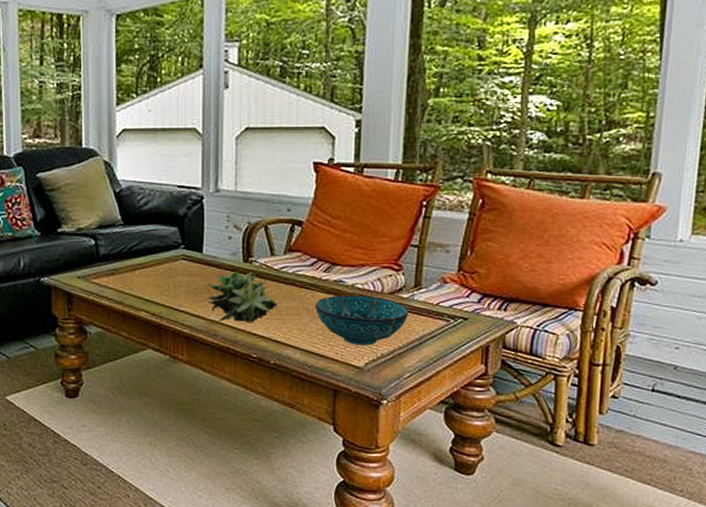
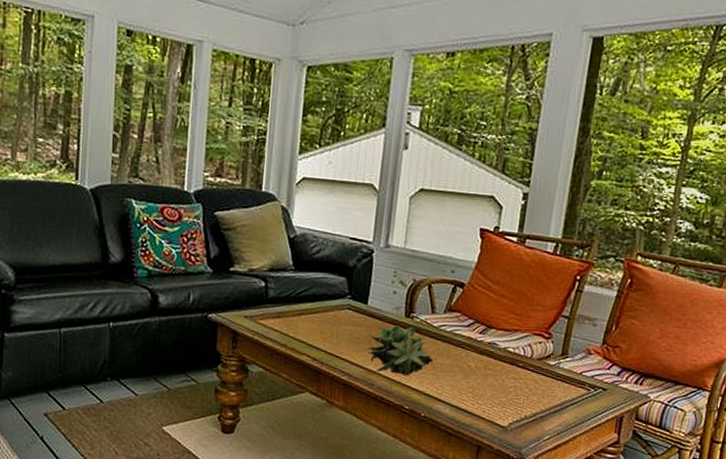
decorative bowl: present [315,295,409,346] -> none [468,356,554,407]

